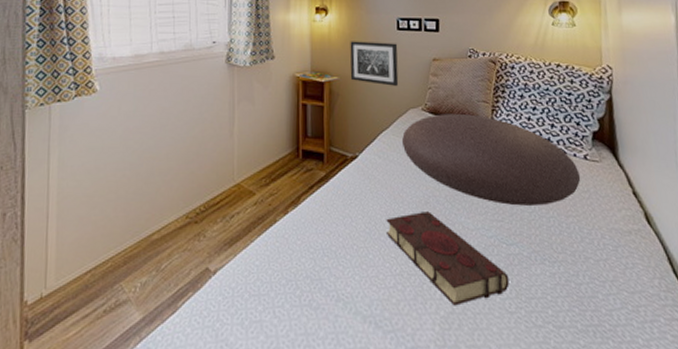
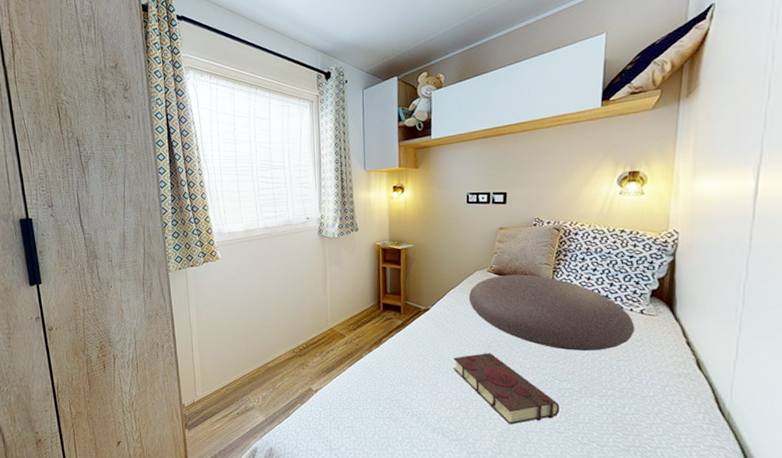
wall art: present [350,41,399,87] -> none [423,214,467,253]

